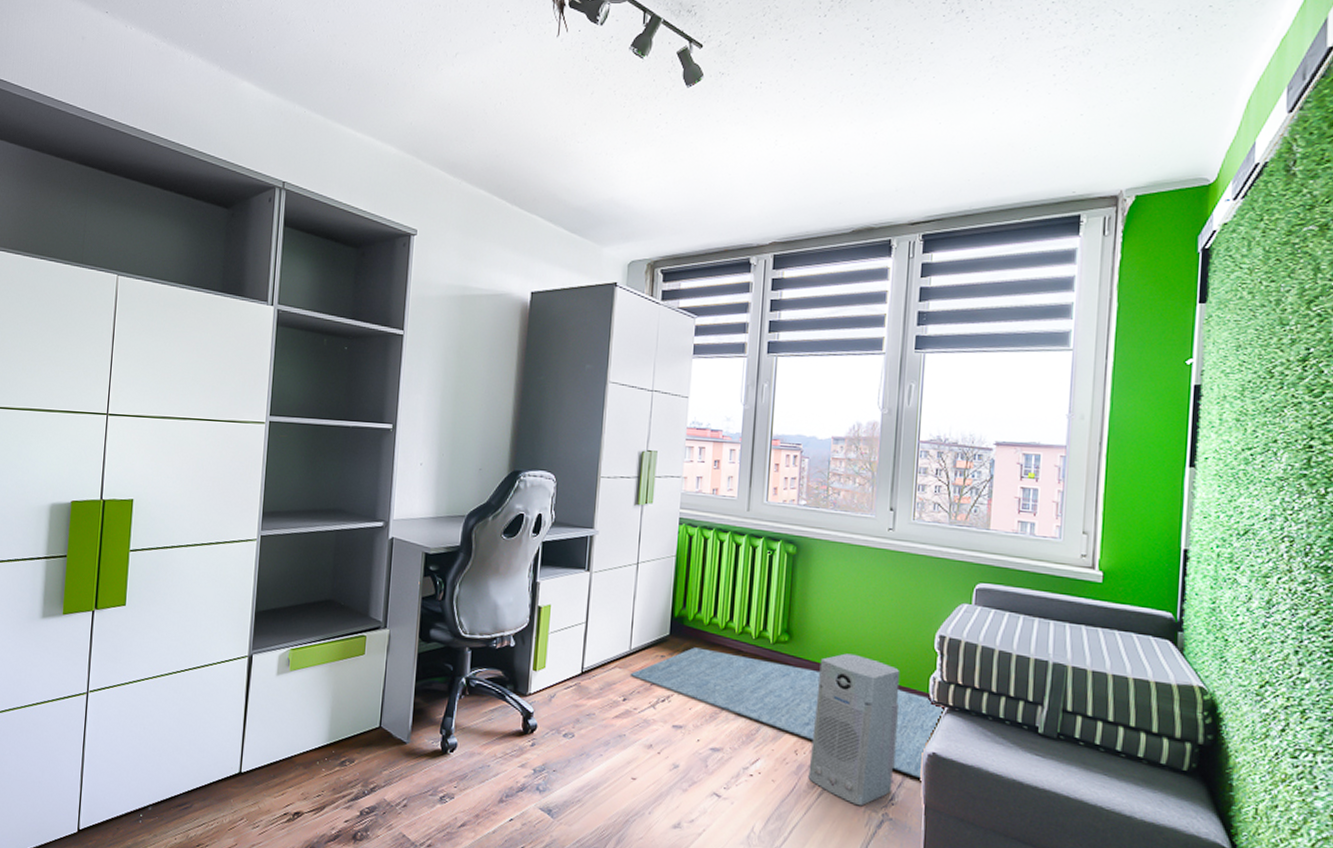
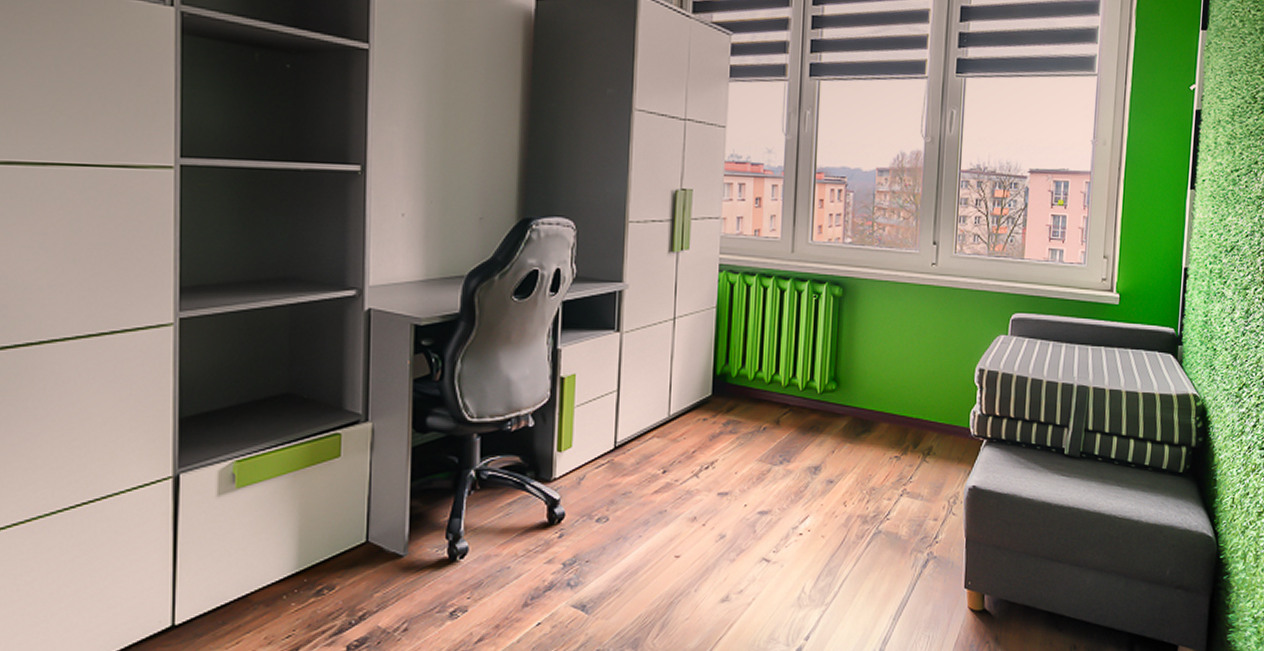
rug: present [630,647,943,779] -> none [669,406,982,514]
air purifier: present [808,653,900,807] -> none [857,396,943,549]

